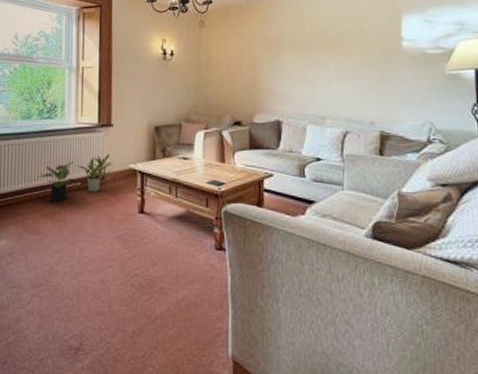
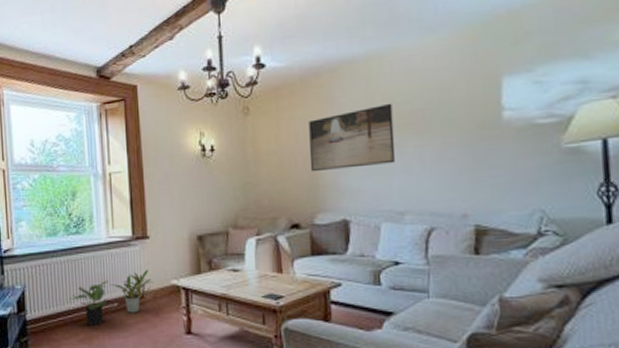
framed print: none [251,27,320,79] -> present [308,103,396,172]

